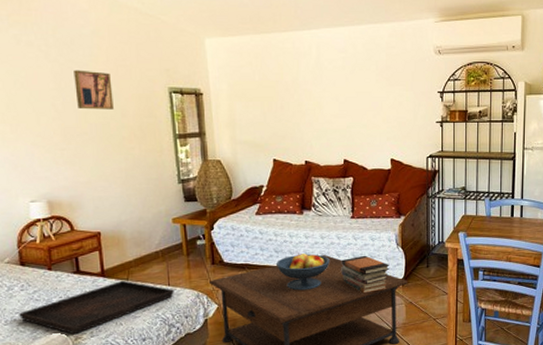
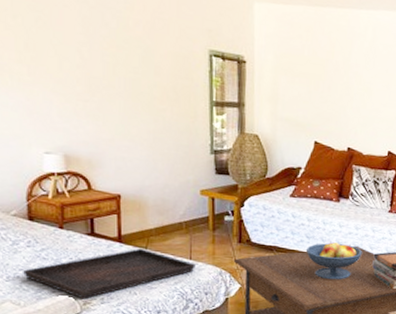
wall art: present [74,70,114,110] -> none [105,15,147,65]

